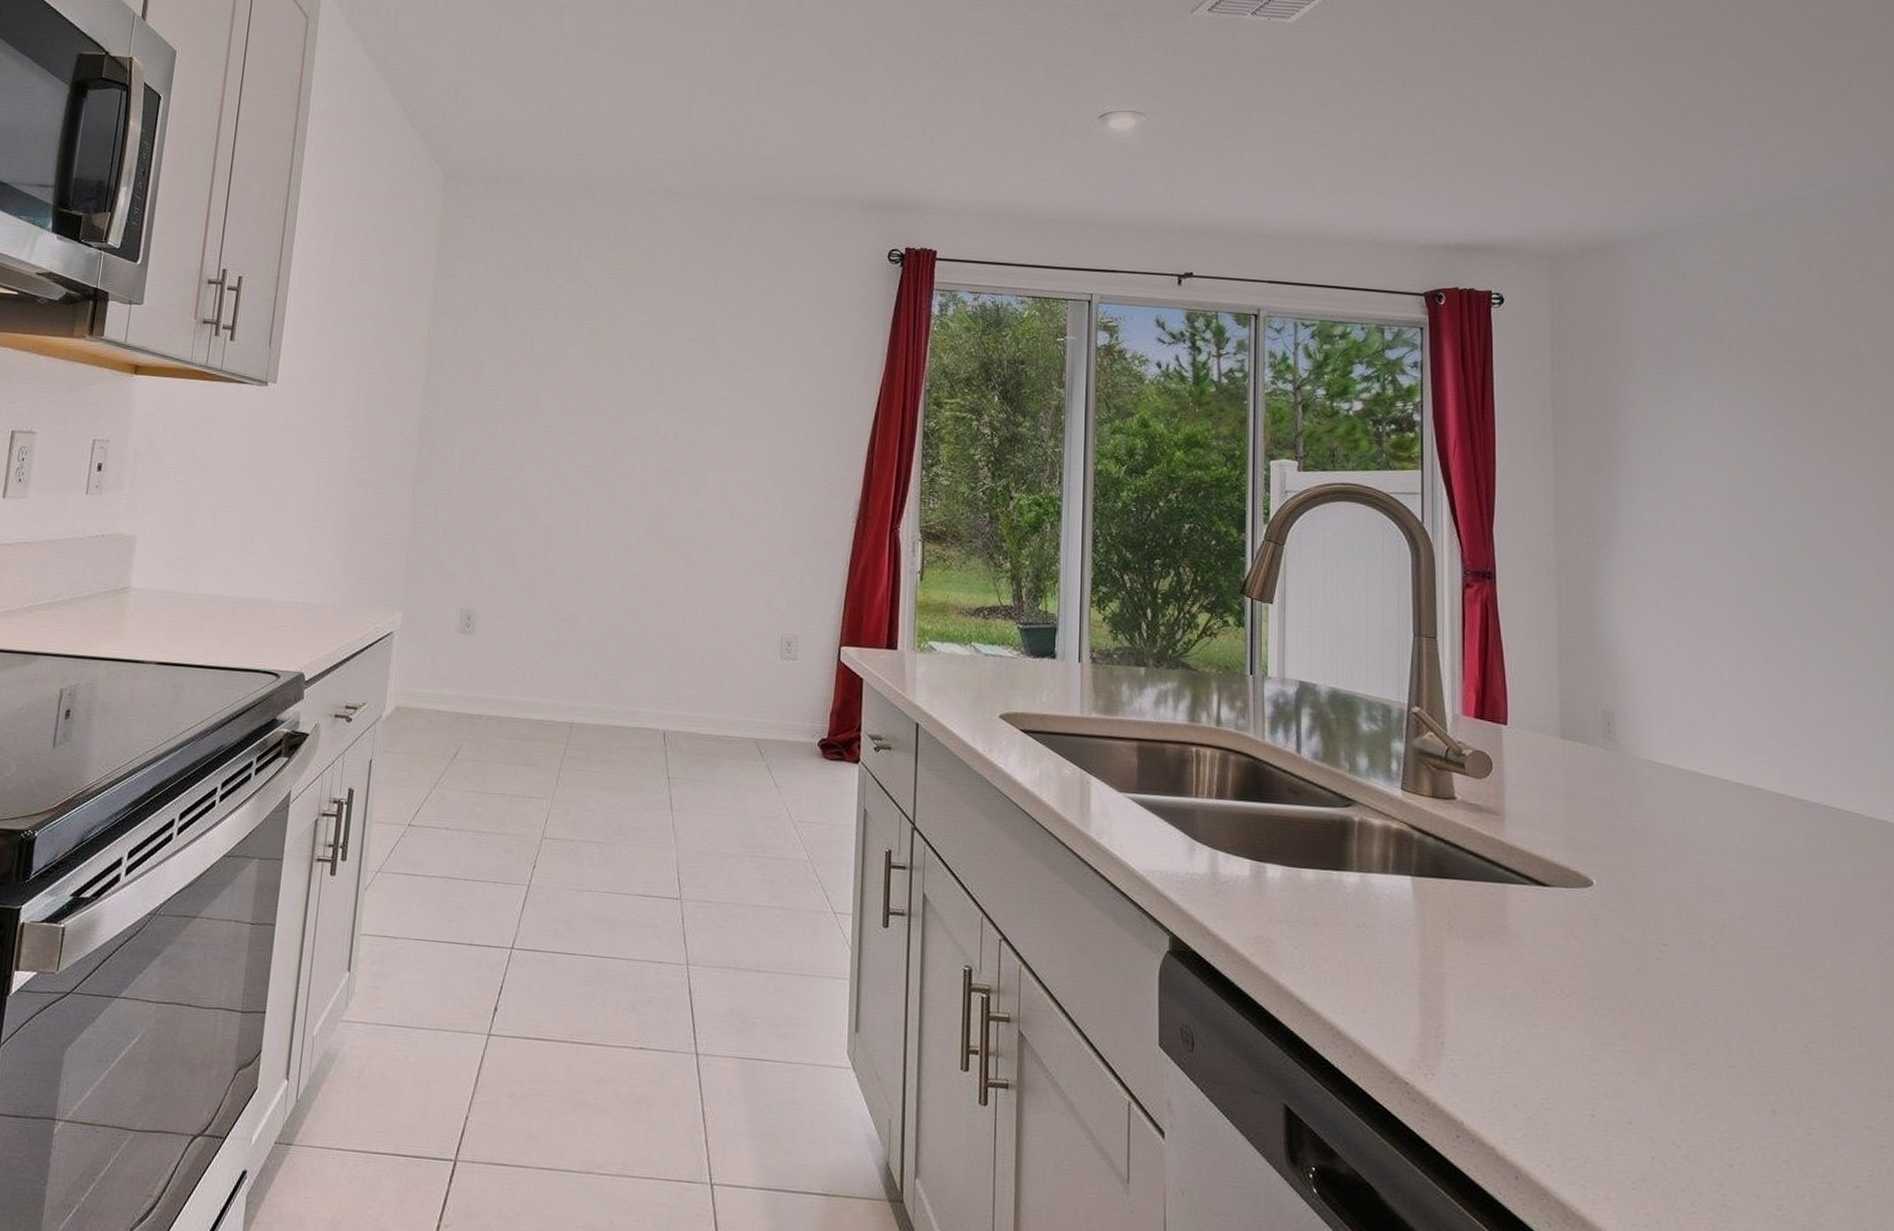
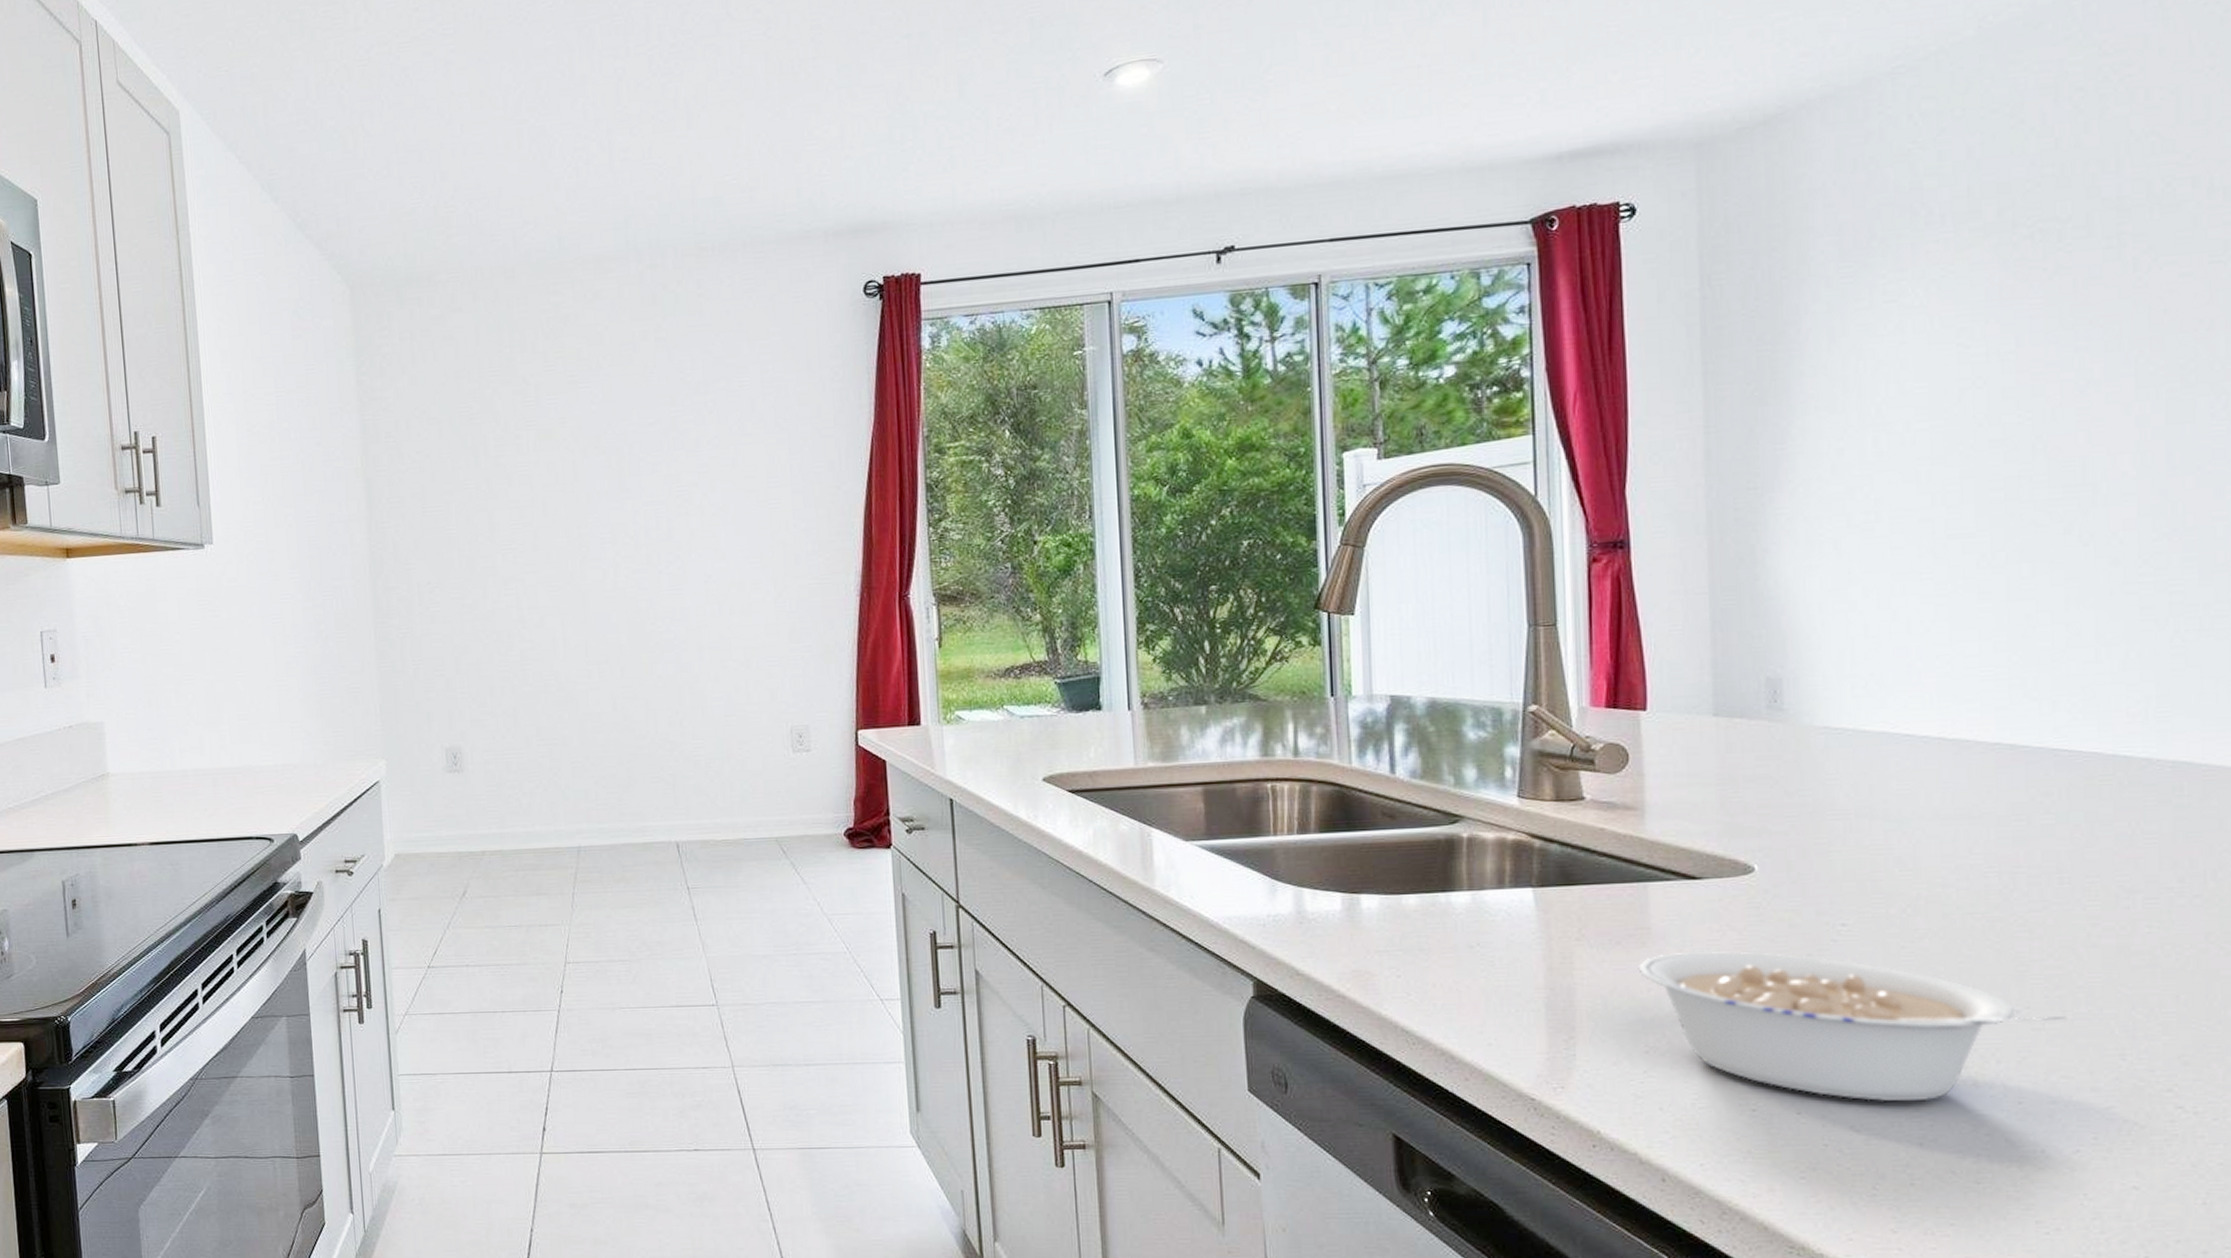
legume: none [1497,953,1845,1123] -> present [1638,951,2067,1102]

